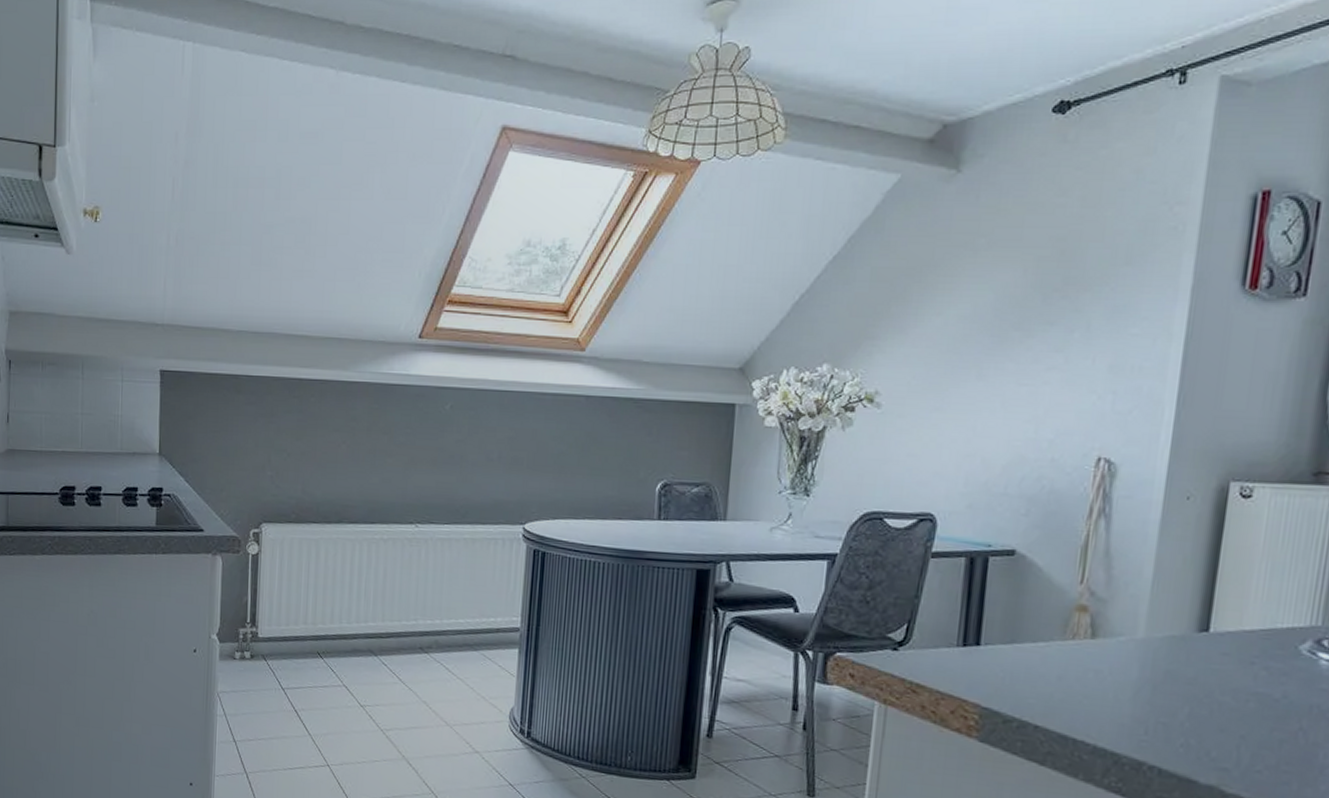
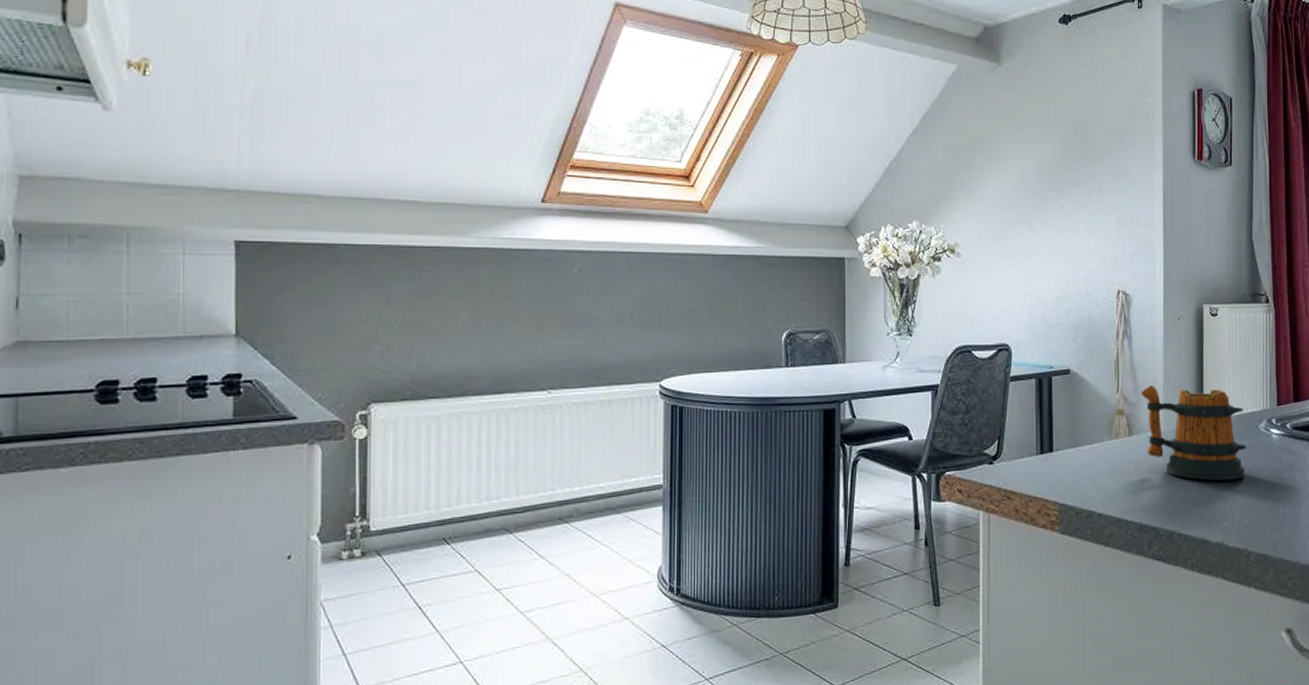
mug: none [1115,578,1276,711] -> present [1140,384,1247,481]

